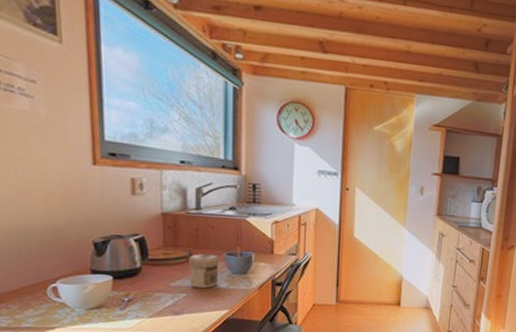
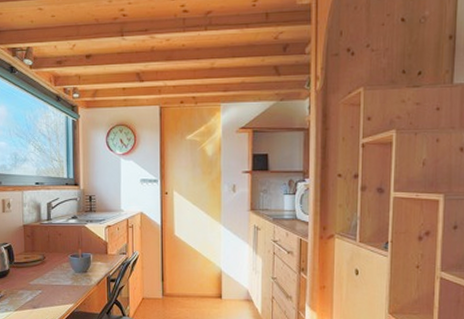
jar: present [189,253,219,289] -> none [43,256,66,286]

